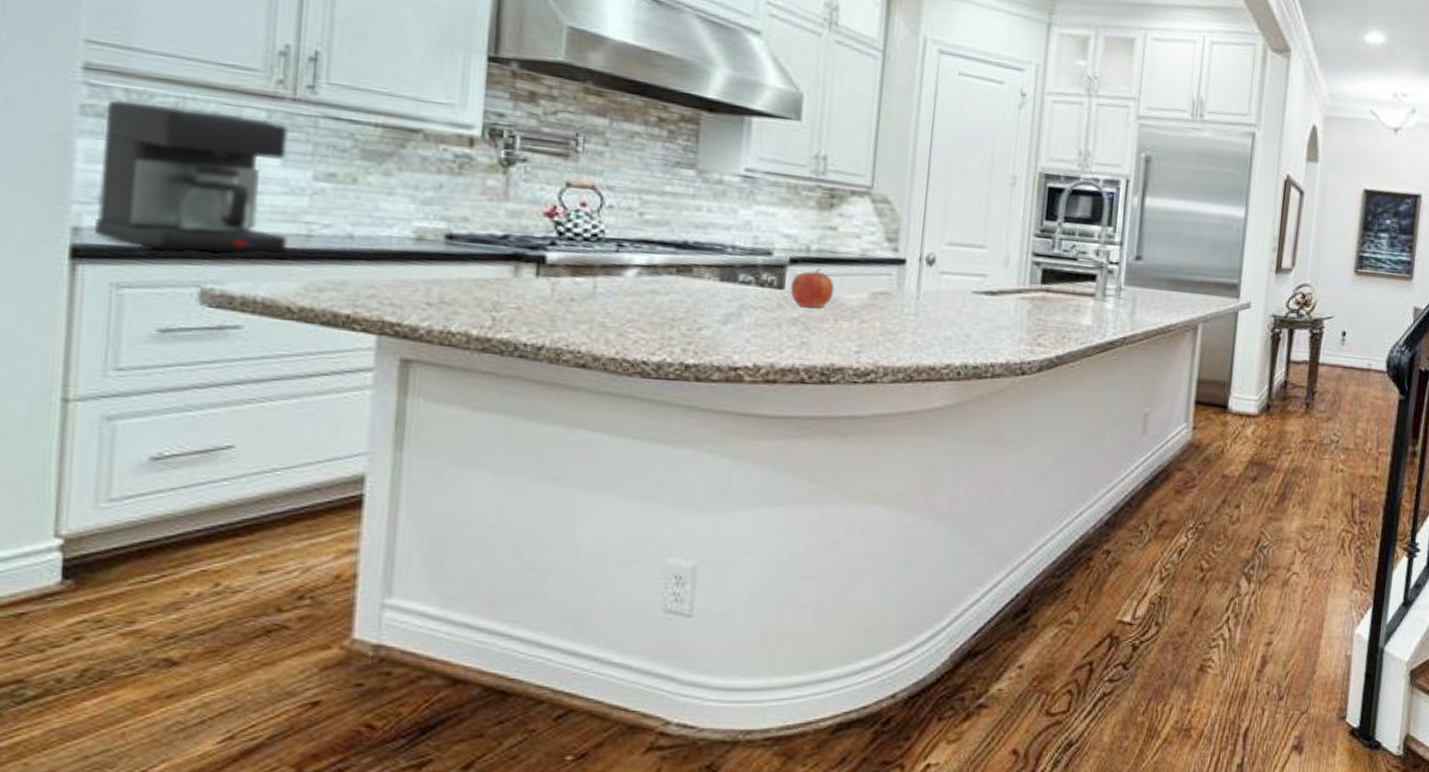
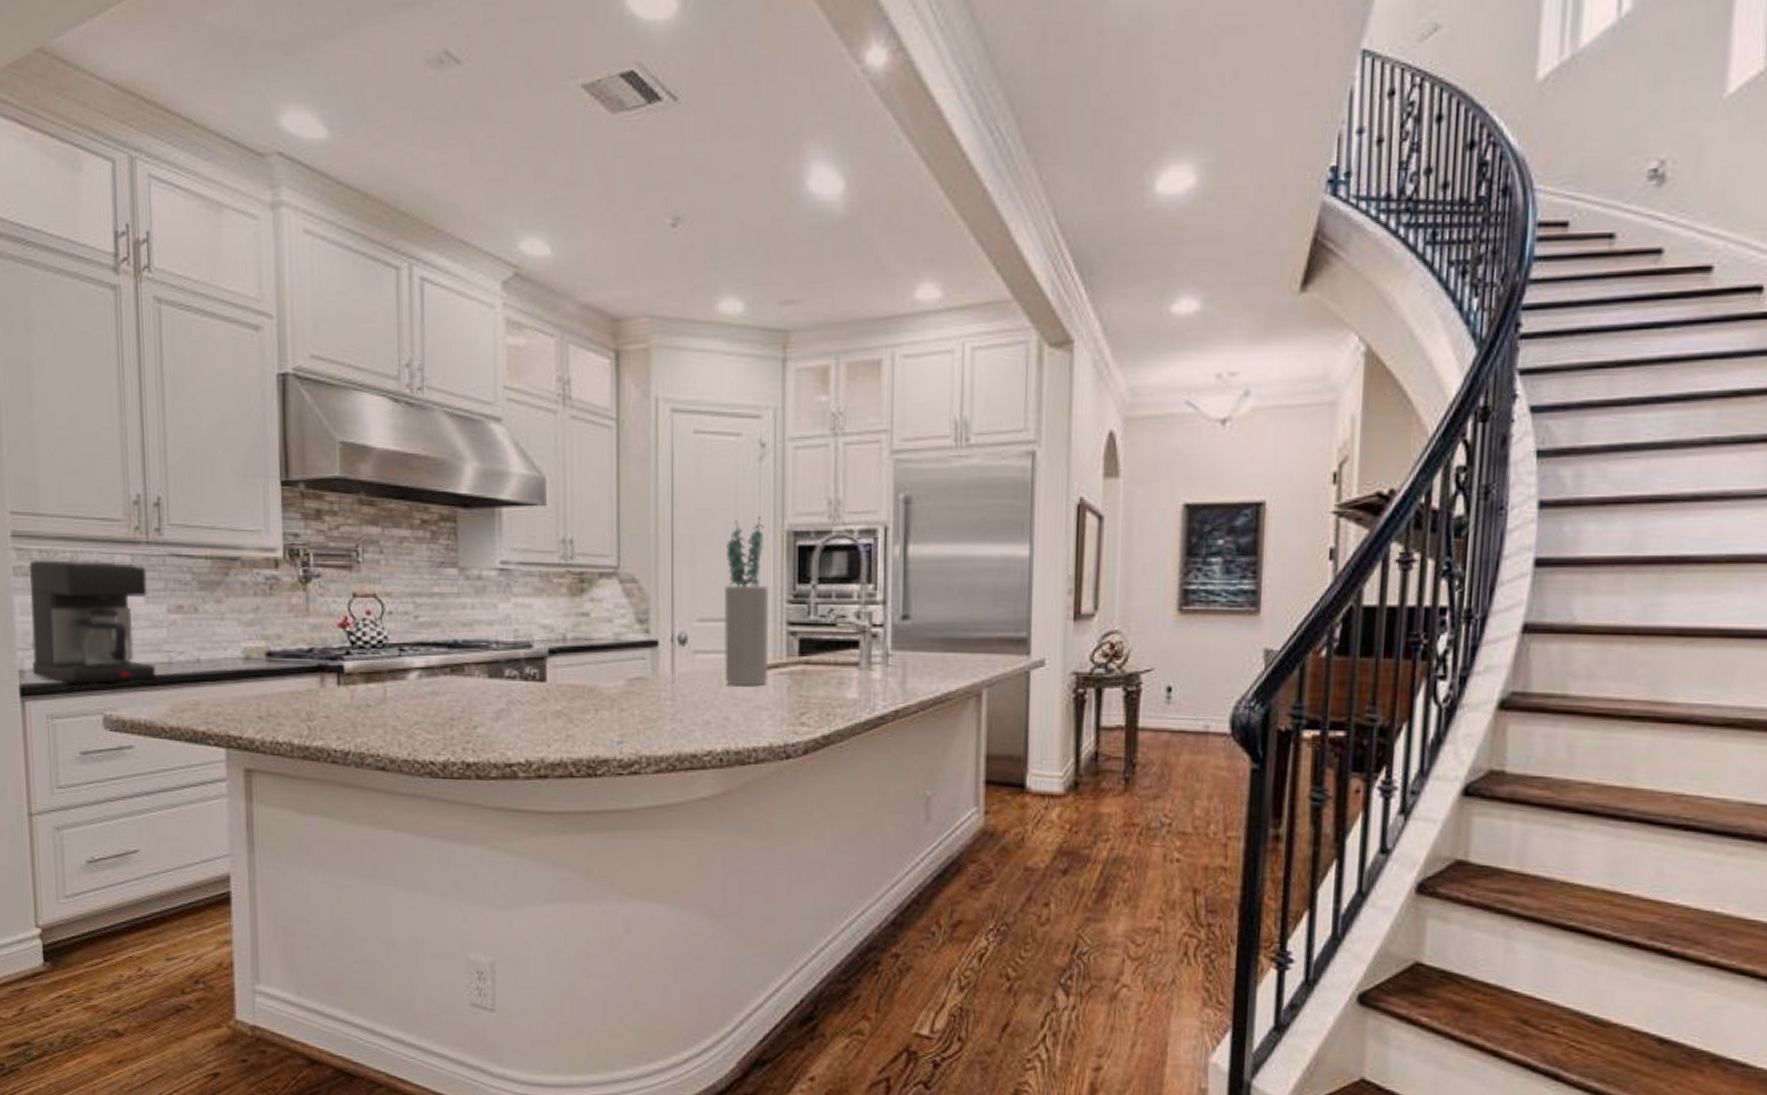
fruit: present [790,268,835,308] -> none [551,657,592,699]
vase: none [968,157,1019,309] -> present [723,516,770,687]

